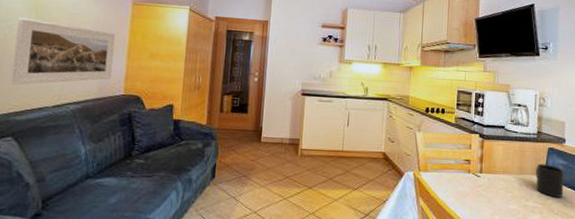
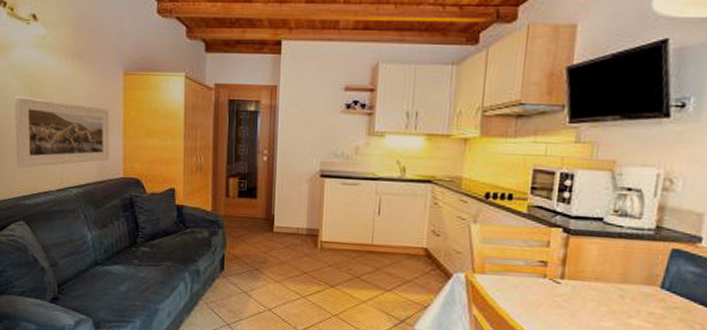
mug: present [536,163,564,197] -> none [647,270,695,317]

